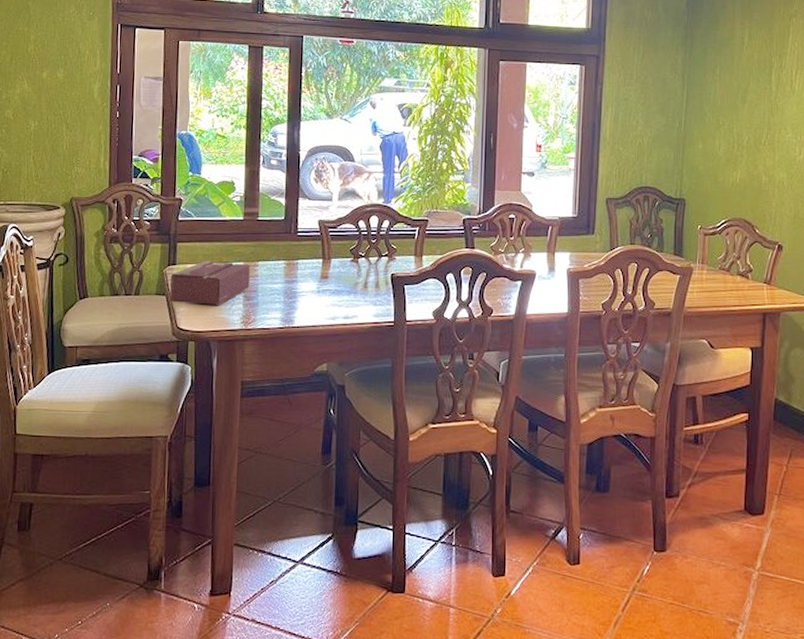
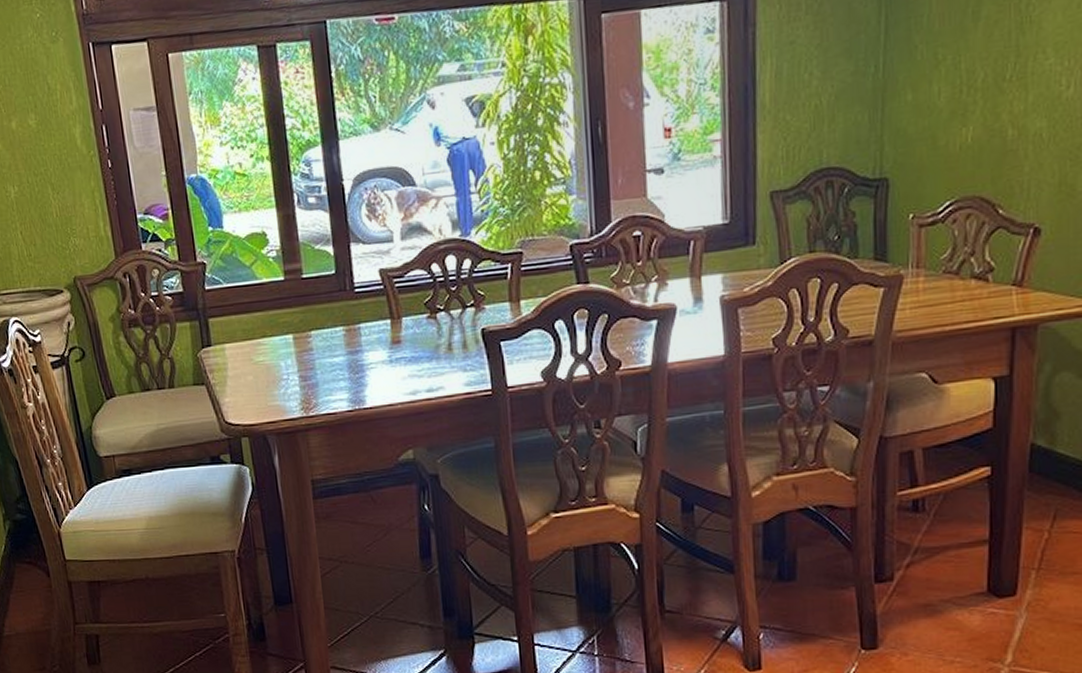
tissue box: present [170,260,250,305] -> none [208,335,304,393]

